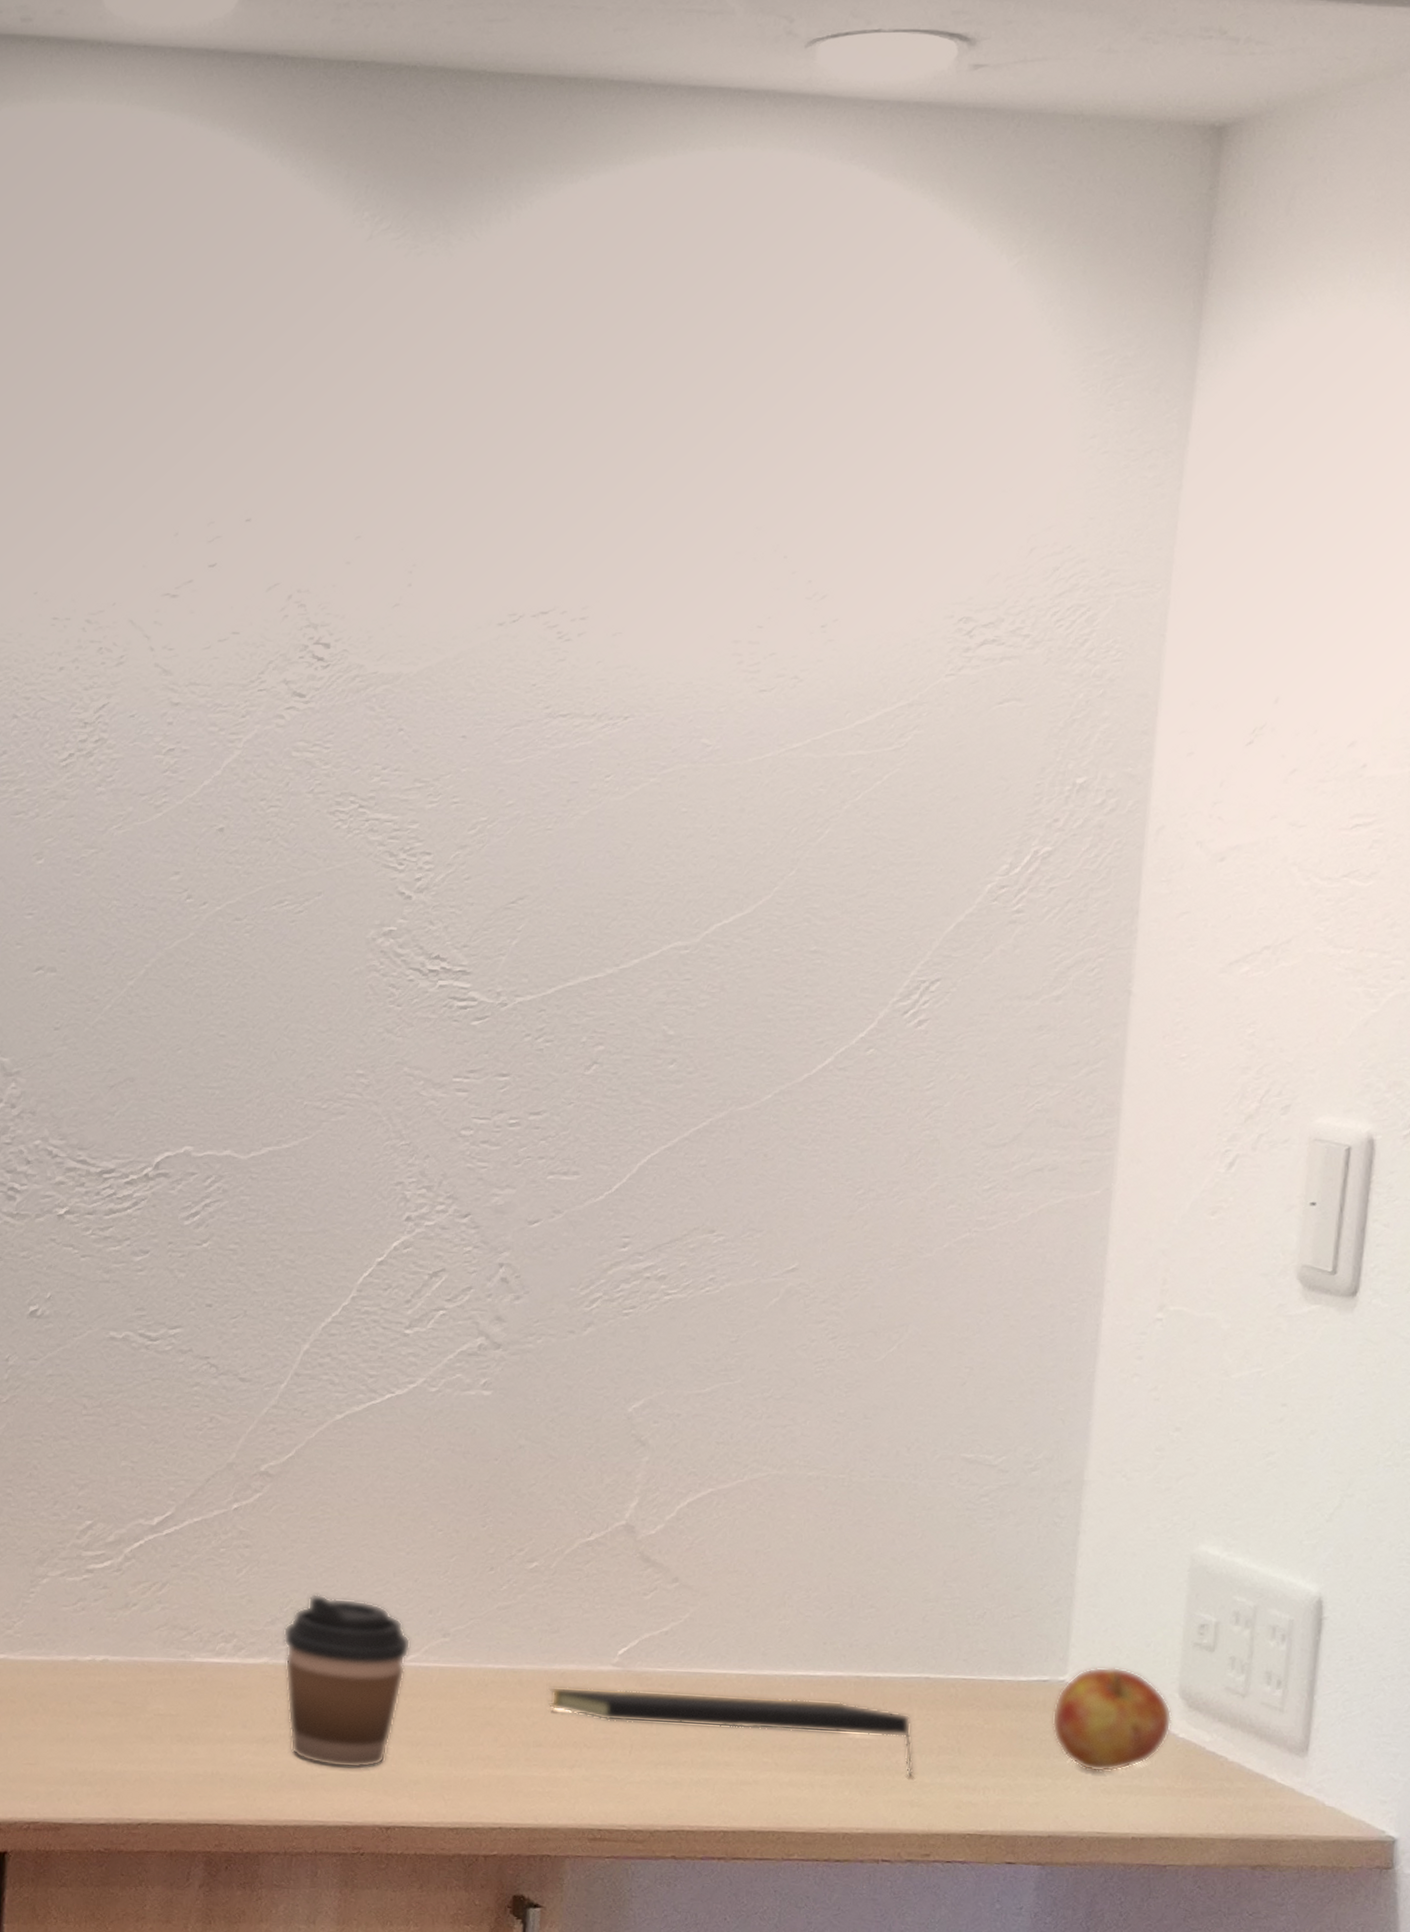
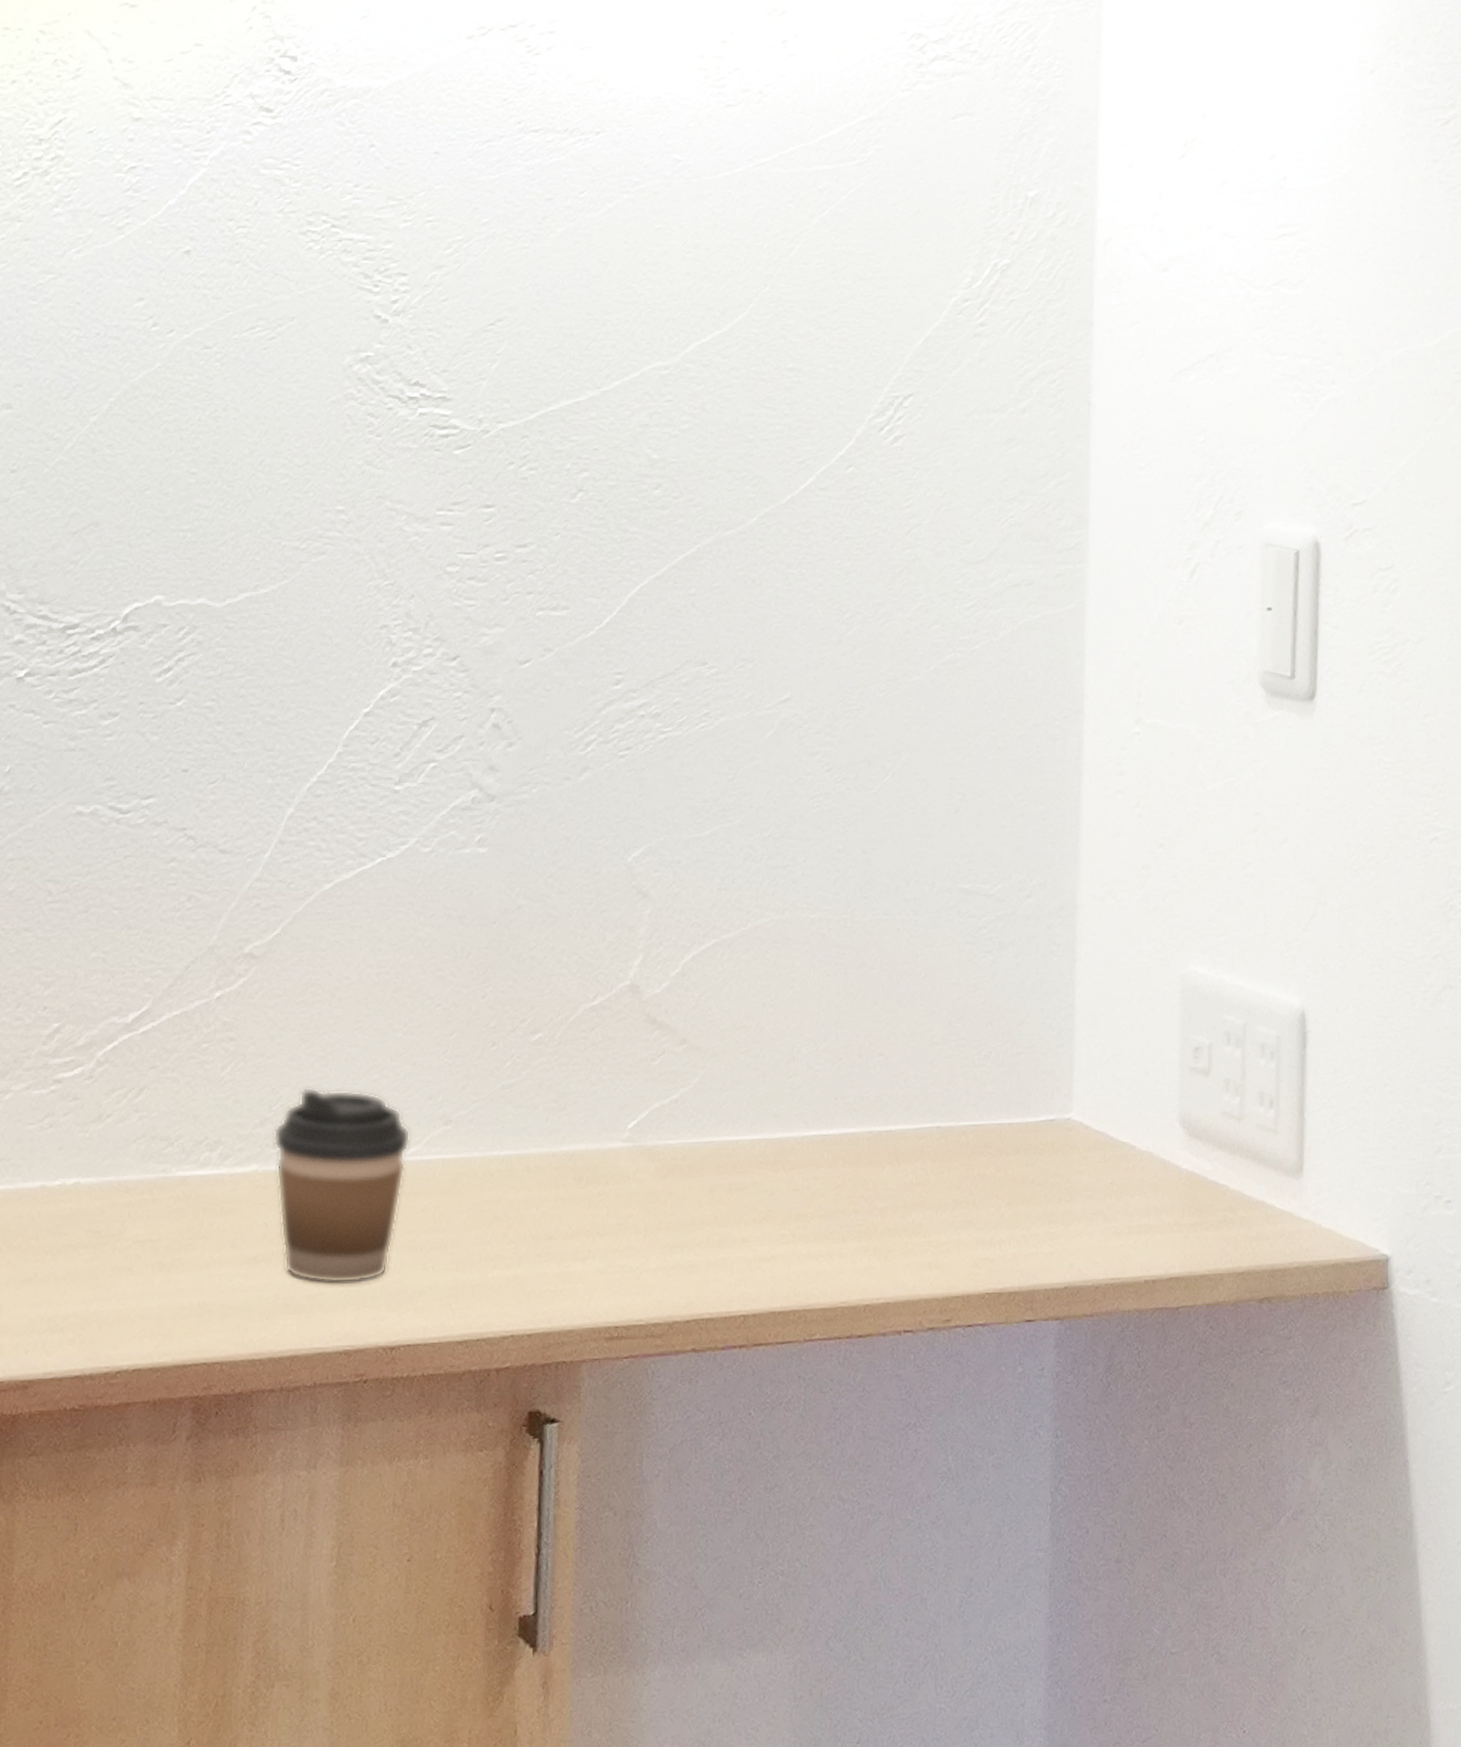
notepad: present [549,1686,913,1776] -> none [558,1160,929,1235]
apple: present [1052,1666,1172,1773] -> none [1061,1099,1174,1214]

